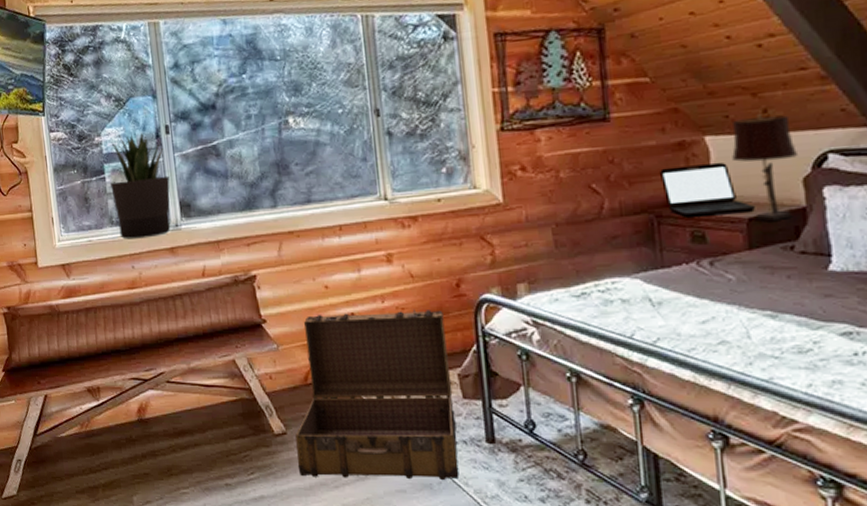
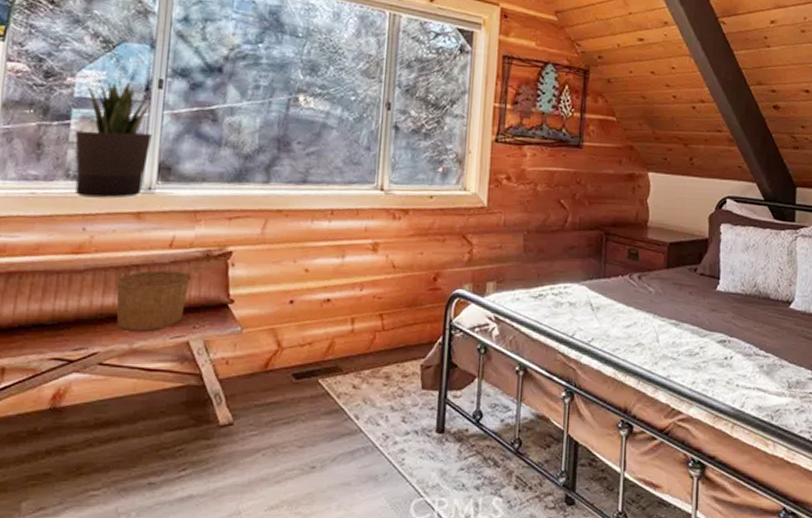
basket: none [166,296,226,352] -> present [116,269,191,331]
suitcase: present [295,309,460,481] -> none [239,298,417,472]
laptop: present [660,162,756,218] -> none [613,194,676,238]
table lamp: present [731,114,797,222] -> none [665,161,708,248]

